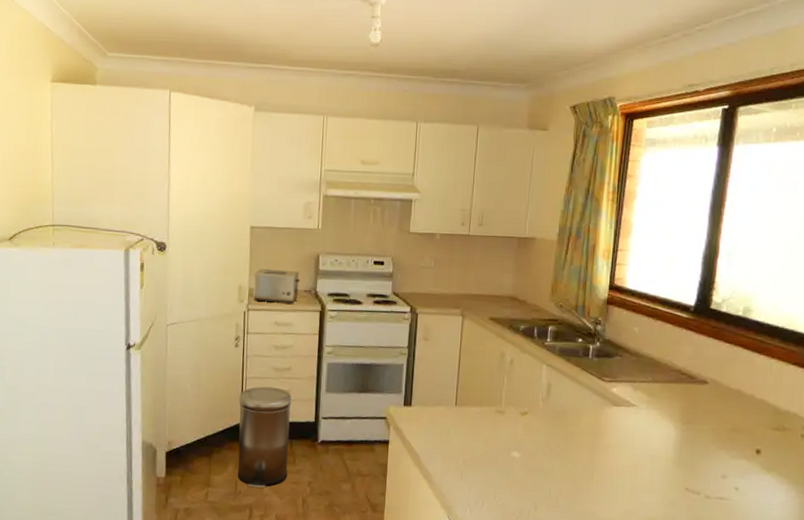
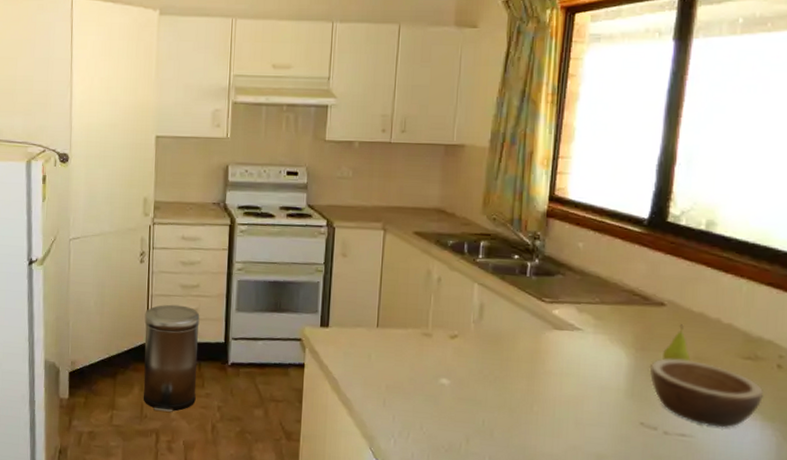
toaster: present [252,268,301,305] -> none [158,180,209,218]
bowl: none [694,430,789,491] -> present [649,358,763,428]
fruit: none [705,400,729,433] -> present [663,324,691,362]

